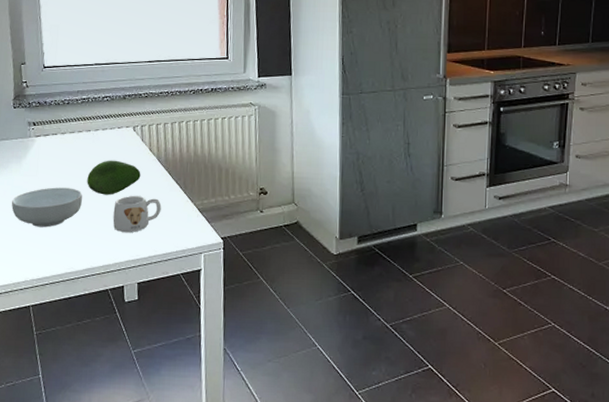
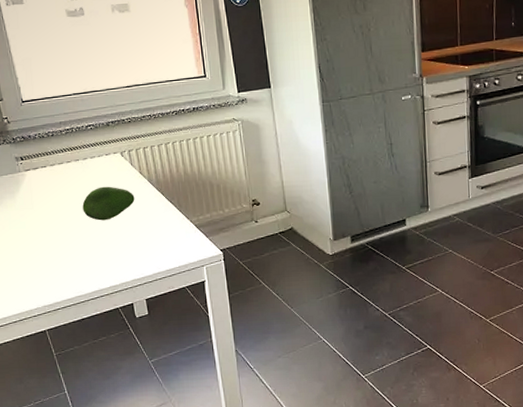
cereal bowl: present [11,187,82,228] -> none [11,217,81,257]
mug: present [113,195,162,232] -> none [112,218,159,254]

